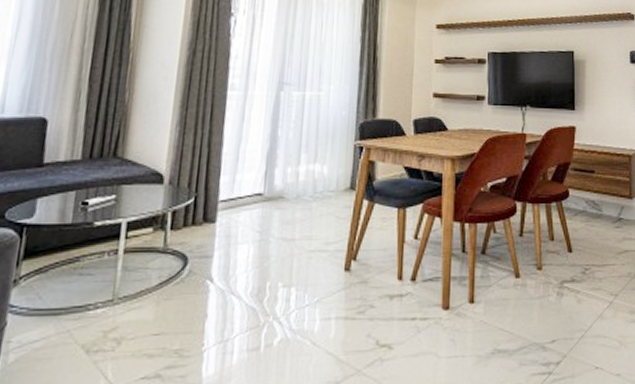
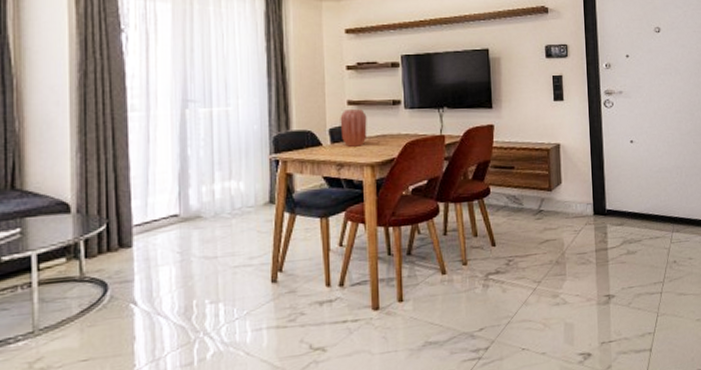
vase: none [424,102,451,139] -> present [340,109,367,147]

